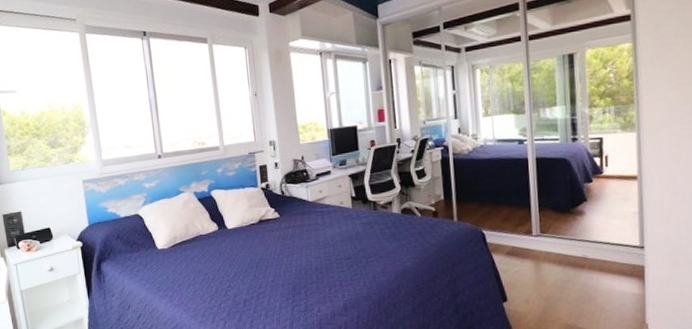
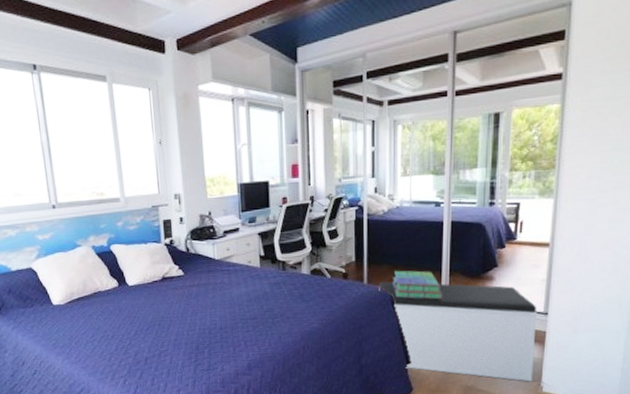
bench: none [469,219,636,319] -> present [379,282,537,382]
stack of books: none [481,207,534,236] -> present [392,270,443,300]

